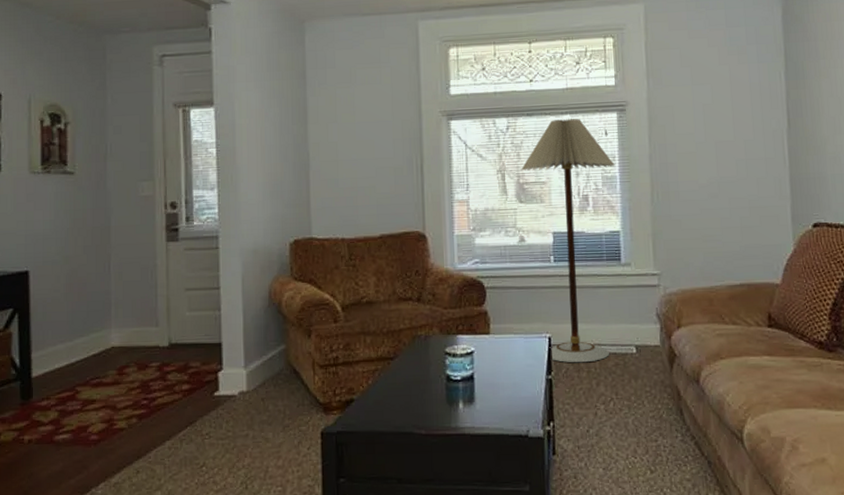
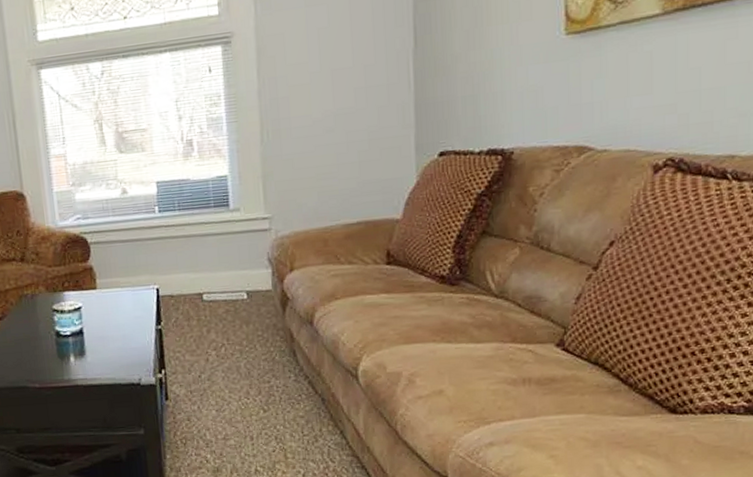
floor lamp: present [521,118,615,363] -> none [119,56,221,312]

